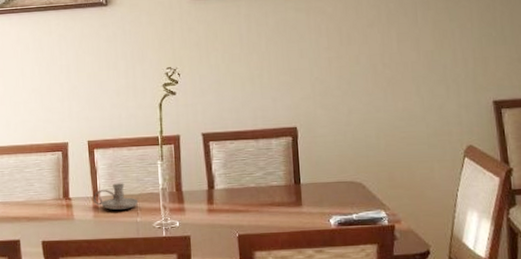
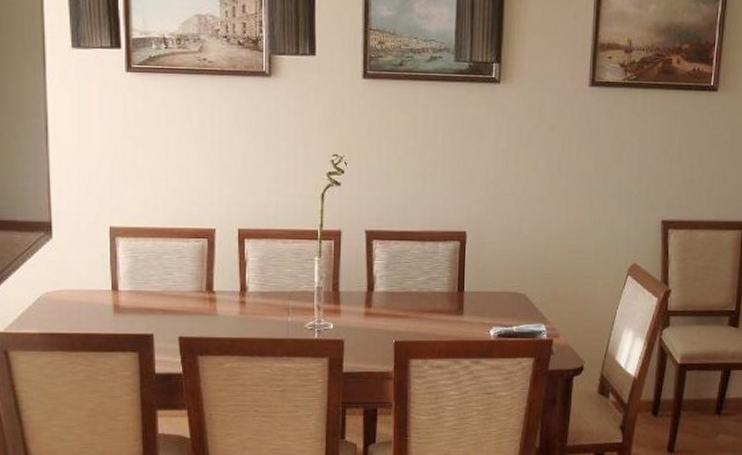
candle holder: present [93,183,139,210] -> none [241,278,291,307]

